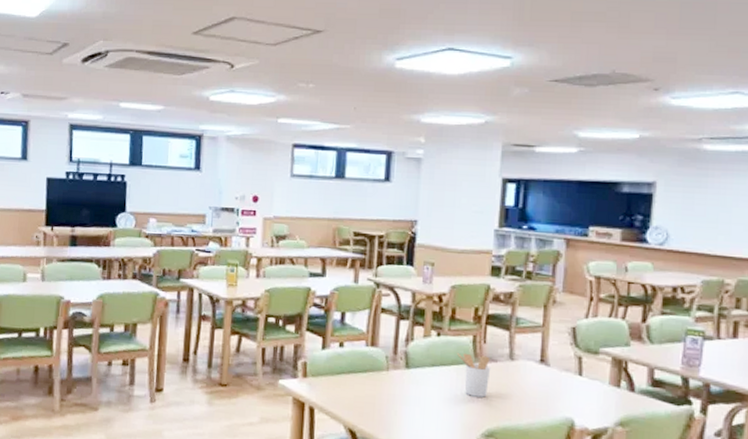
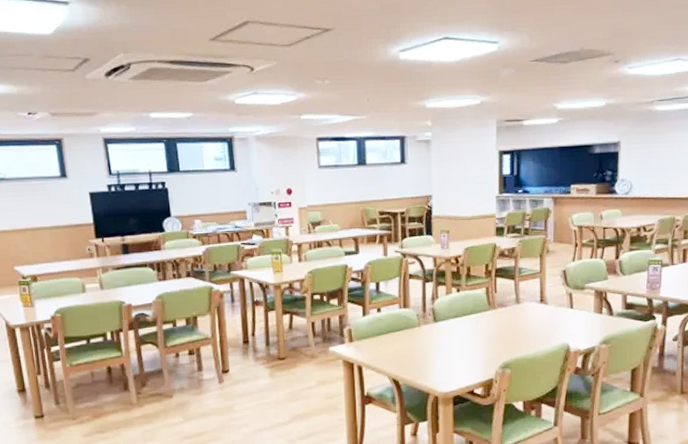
utensil holder: present [457,352,491,398] -> none [475,303,503,338]

